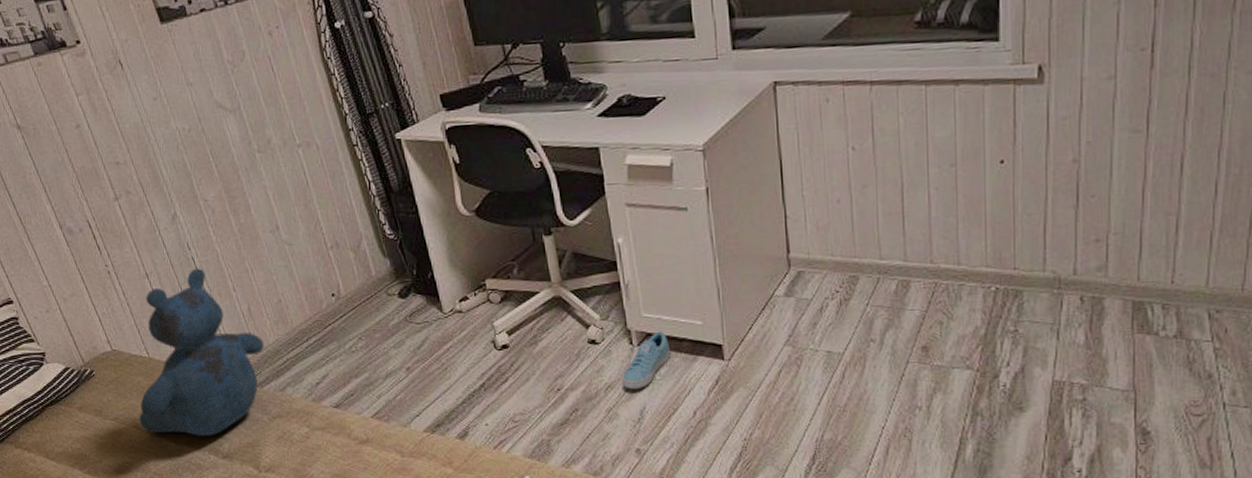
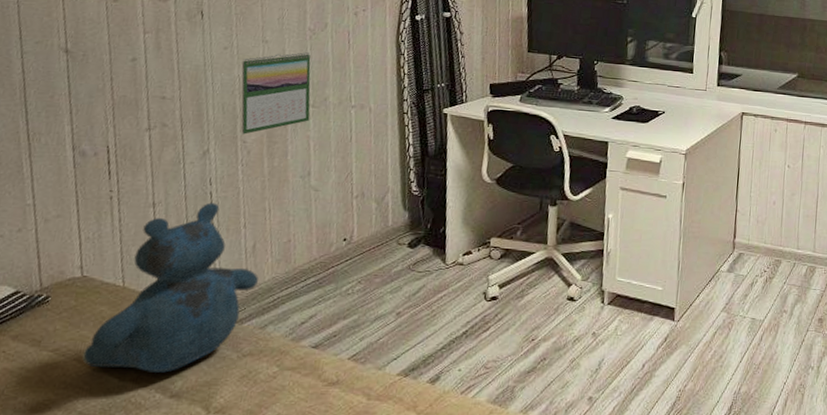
calendar: none [175,90,260,192] -> present [241,52,311,134]
sneaker: present [622,331,670,390] -> none [588,293,634,343]

